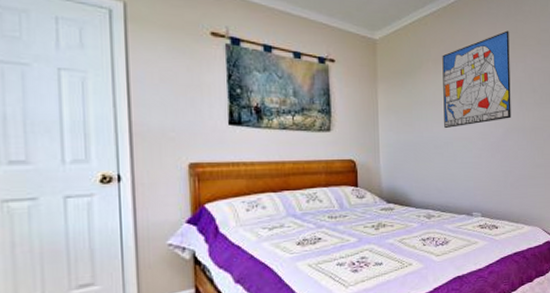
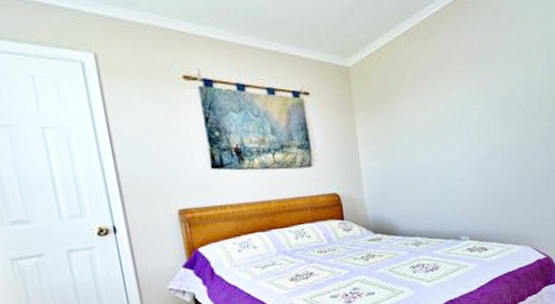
wall art: present [442,30,511,129] -> none [418,43,495,154]

